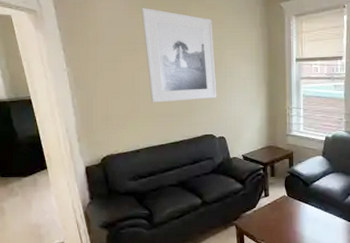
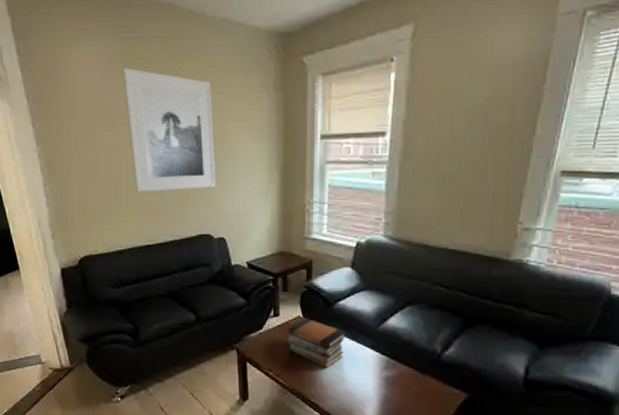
book stack: none [275,196,321,235] -> present [287,317,347,368]

